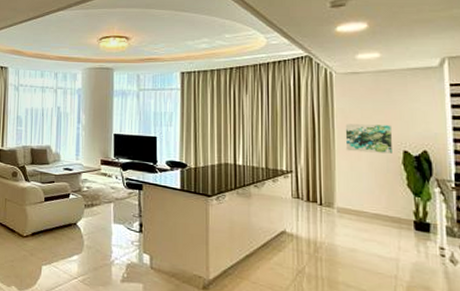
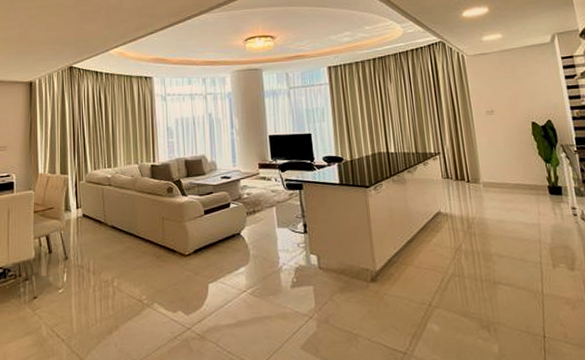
wall art: present [345,124,392,154] -> none [480,100,523,128]

